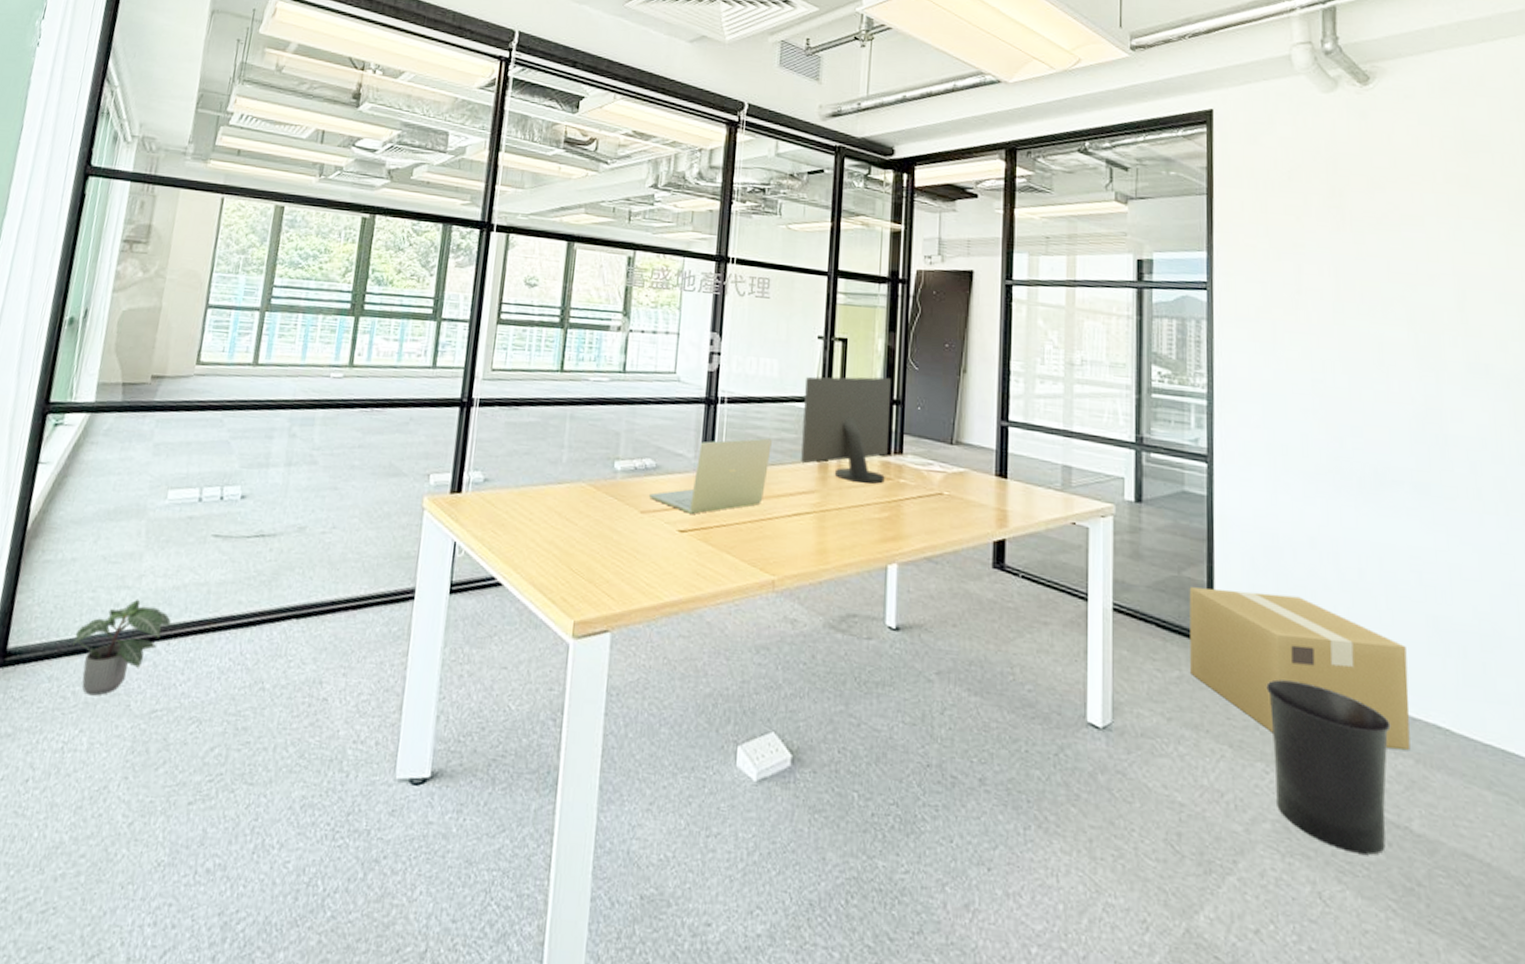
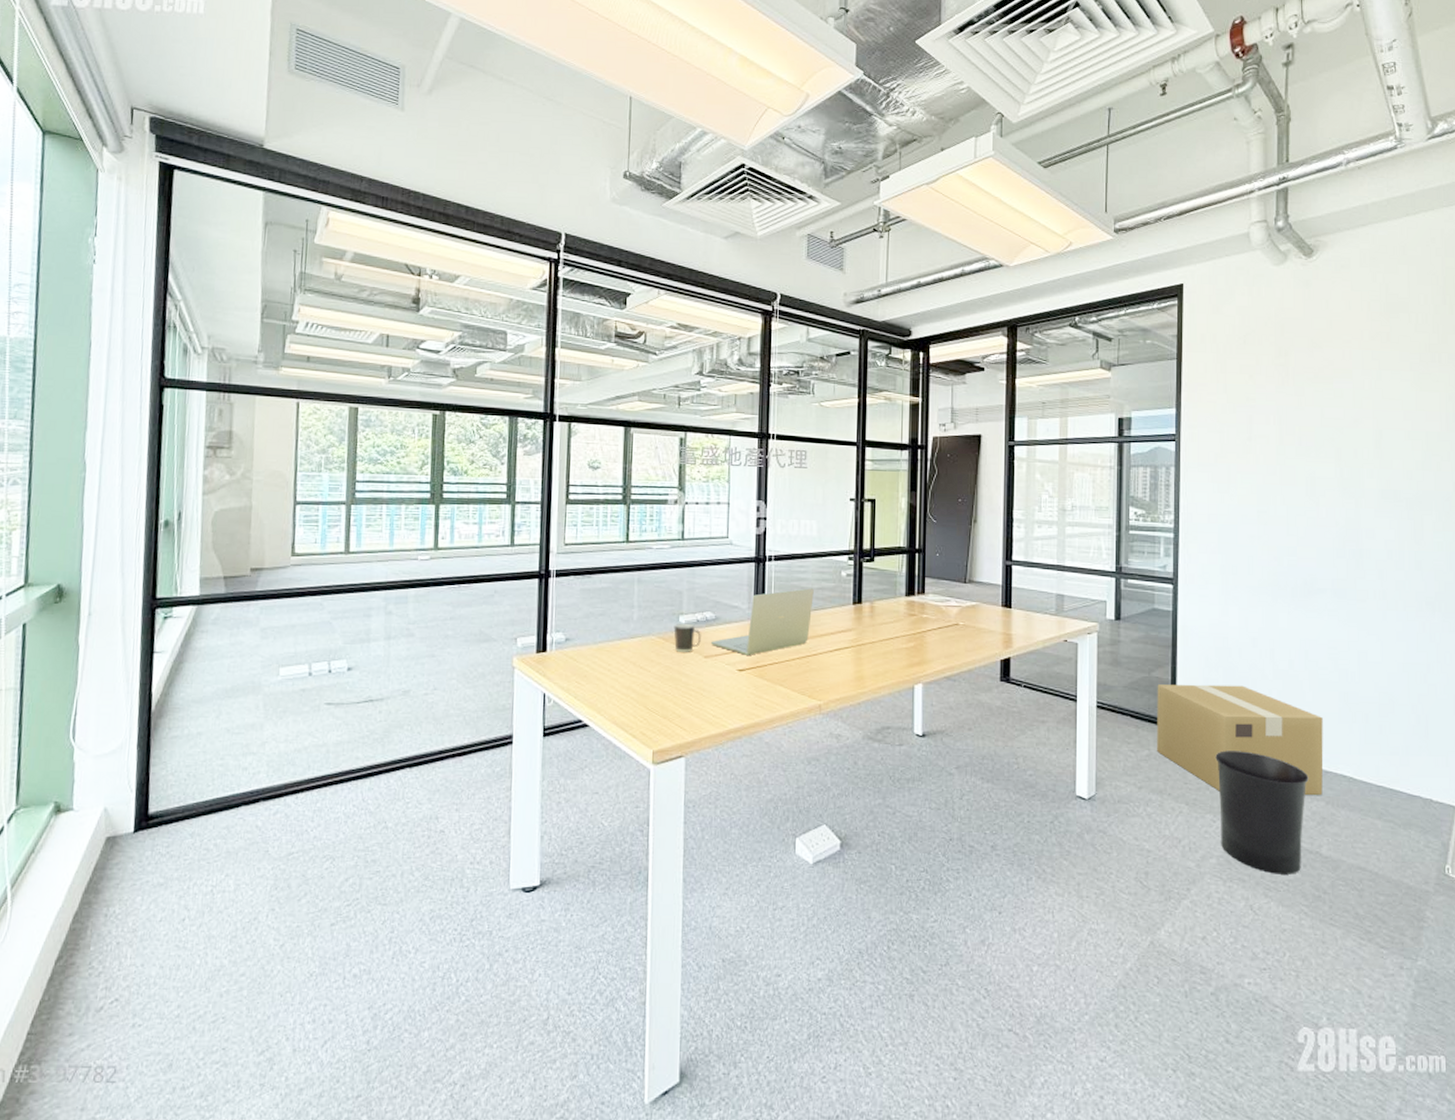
potted plant: present [72,599,171,696] -> none [209,762,297,846]
mug: none [607,469,639,505] -> present [673,623,701,652]
computer monitor: present [801,376,891,484] -> none [839,530,913,620]

